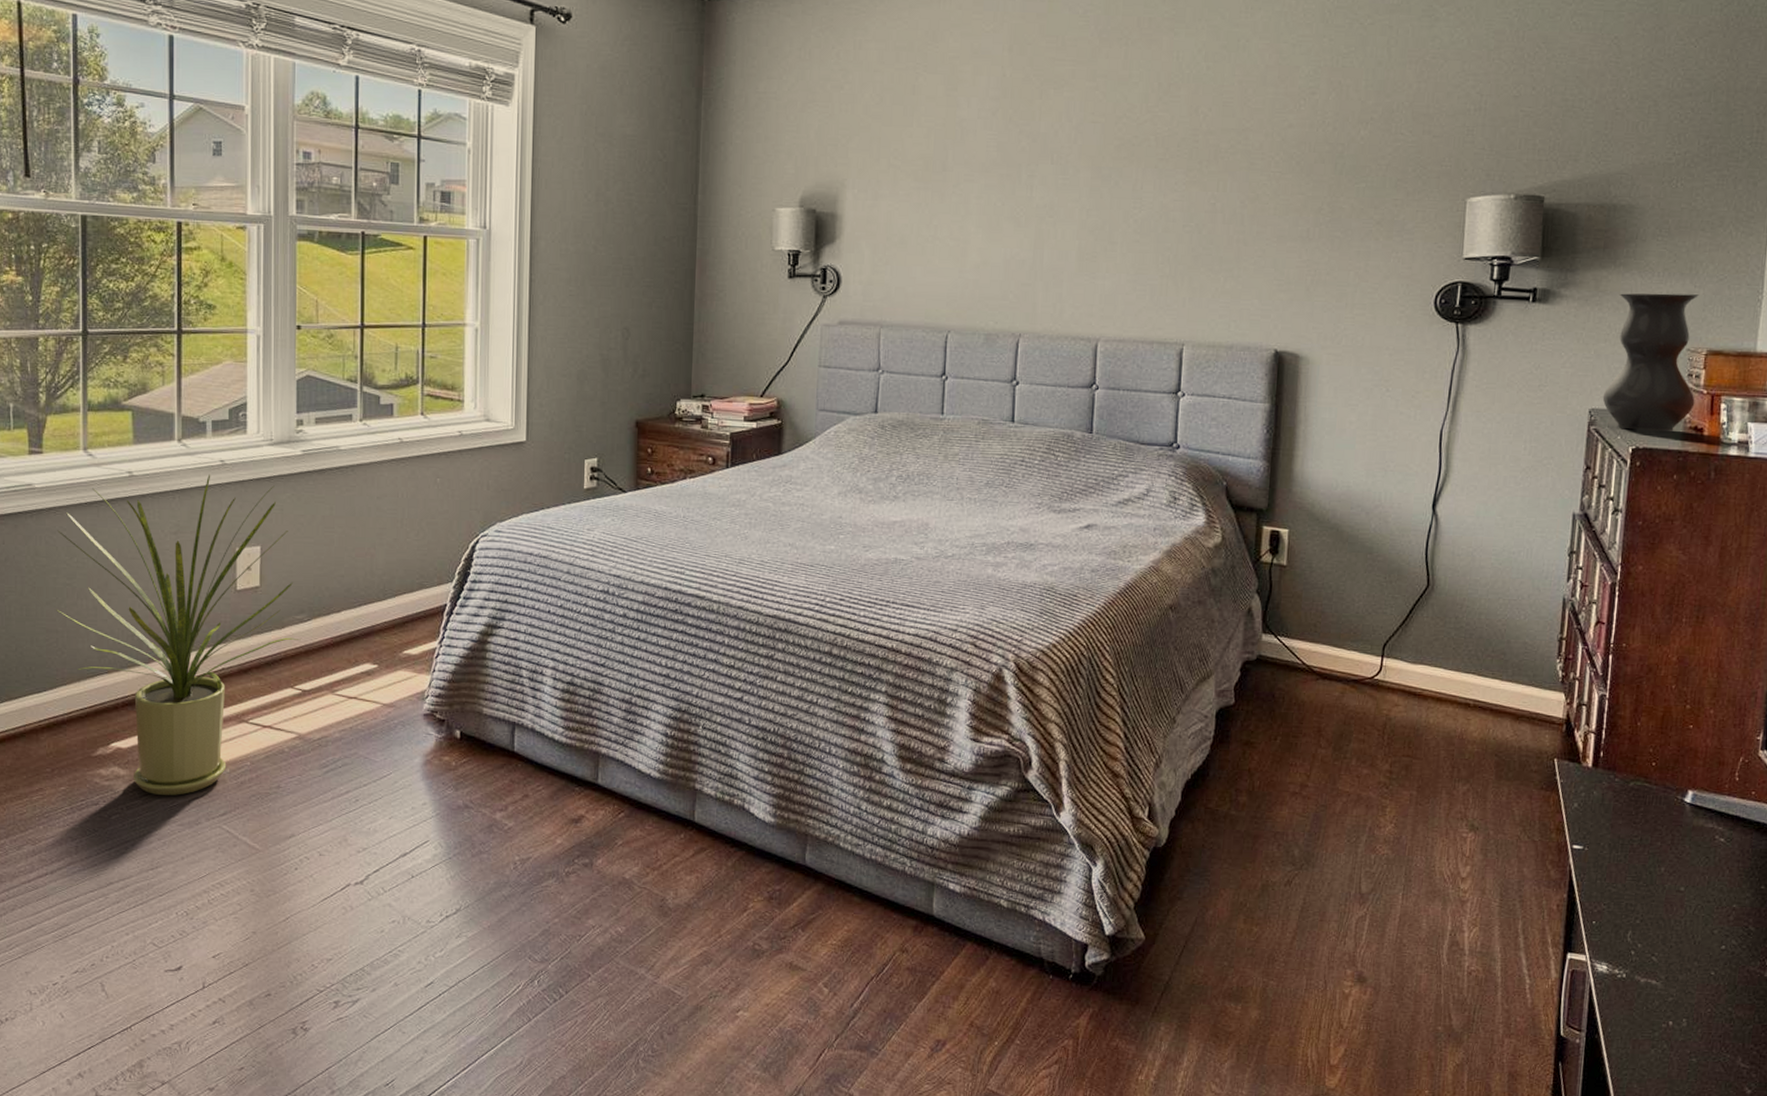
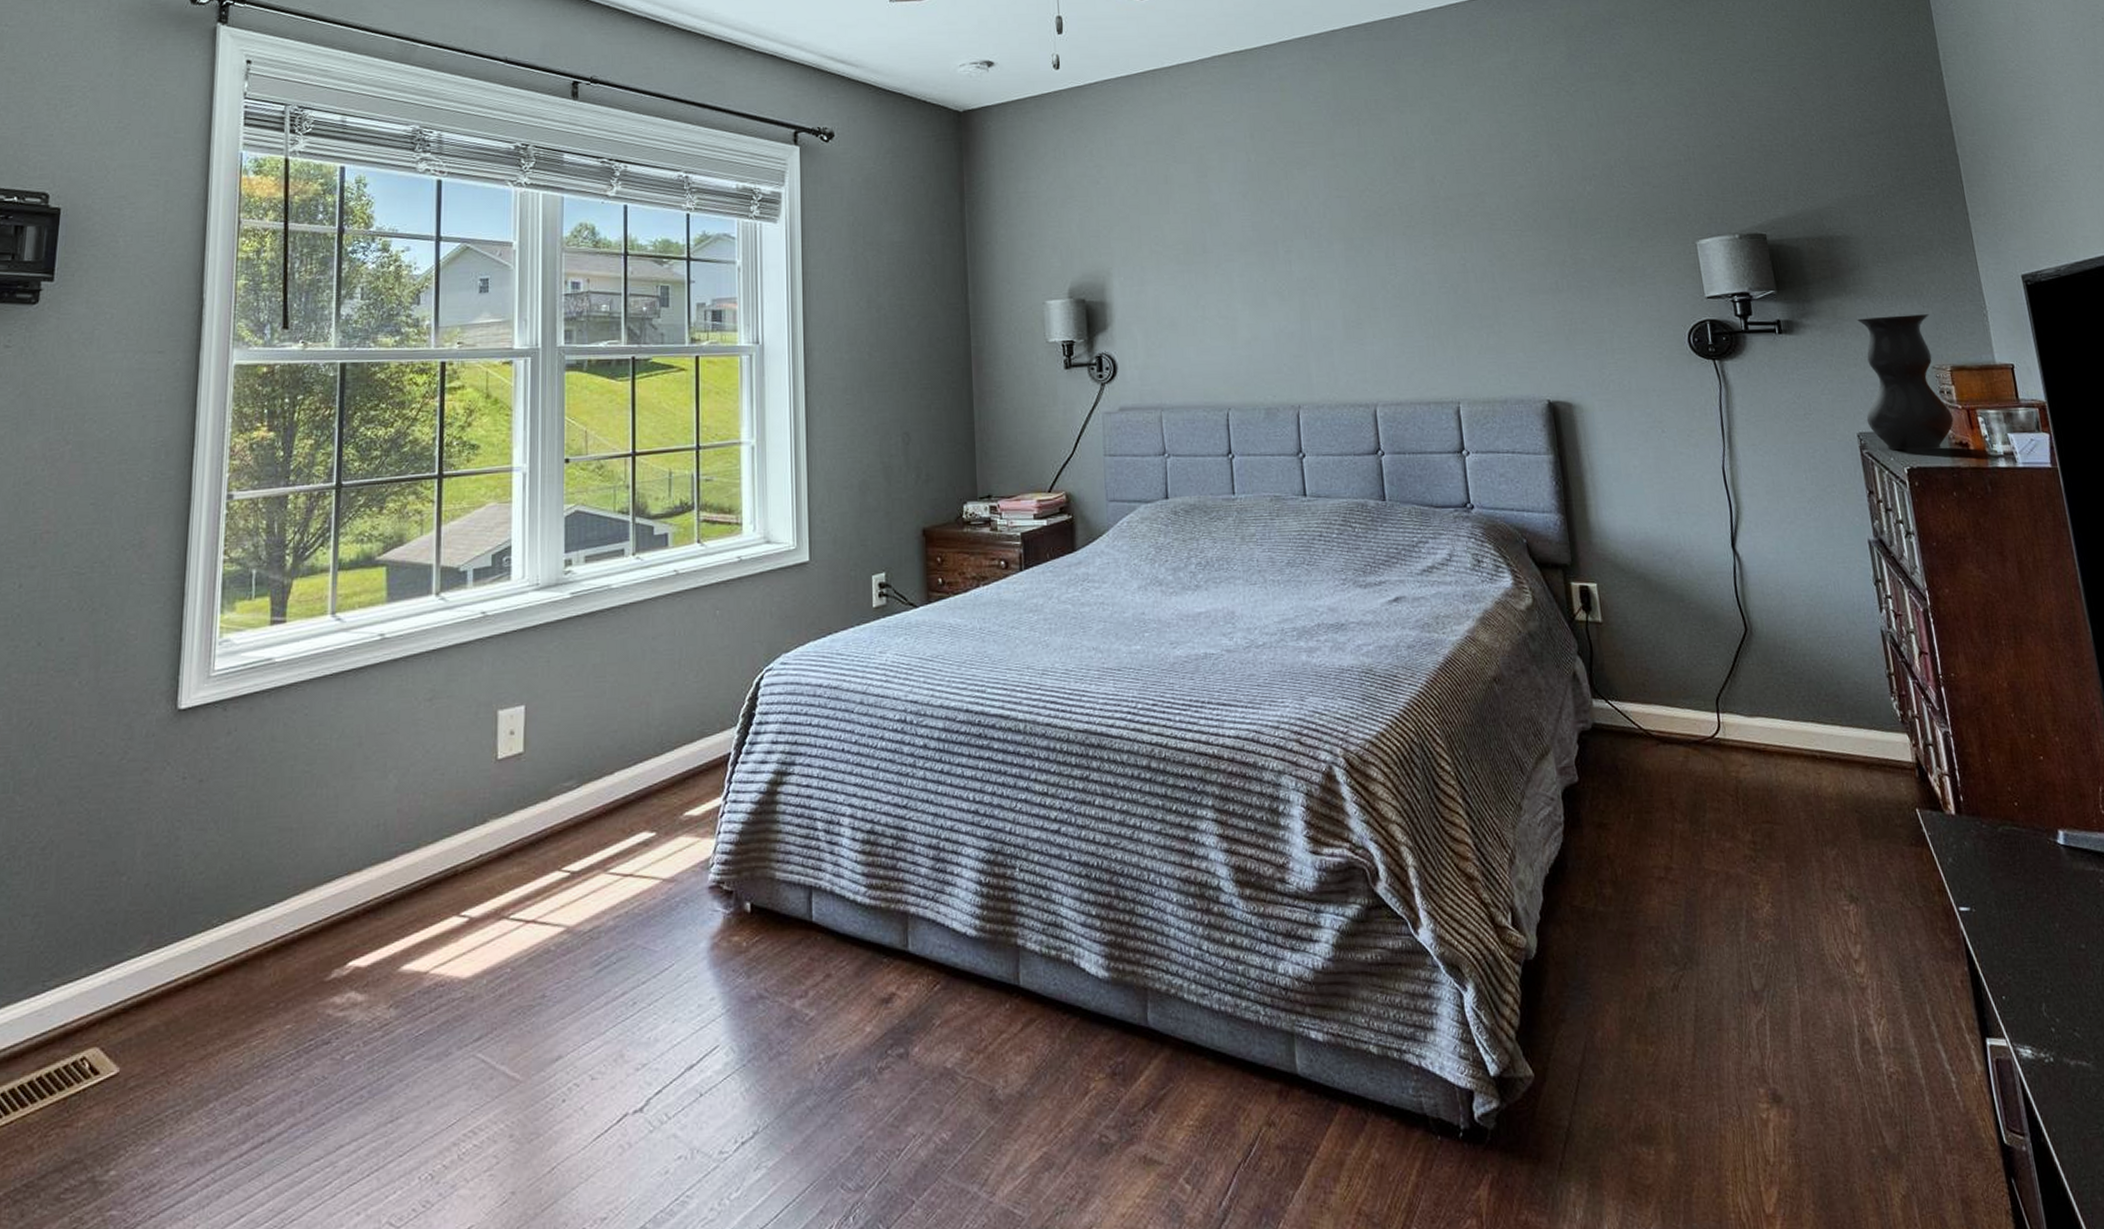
house plant: present [56,474,301,796] -> none [292,629,569,1023]

